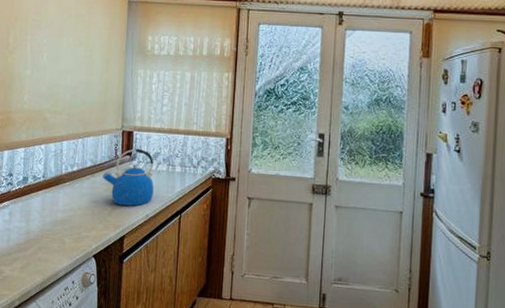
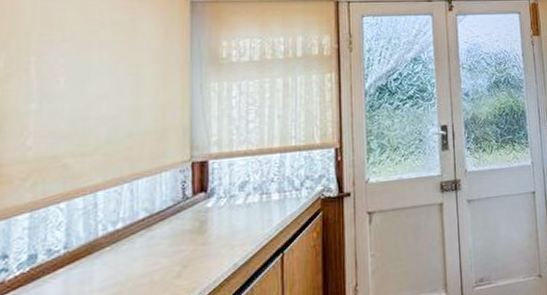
kettle: present [102,148,154,206] -> none [164,180,243,261]

